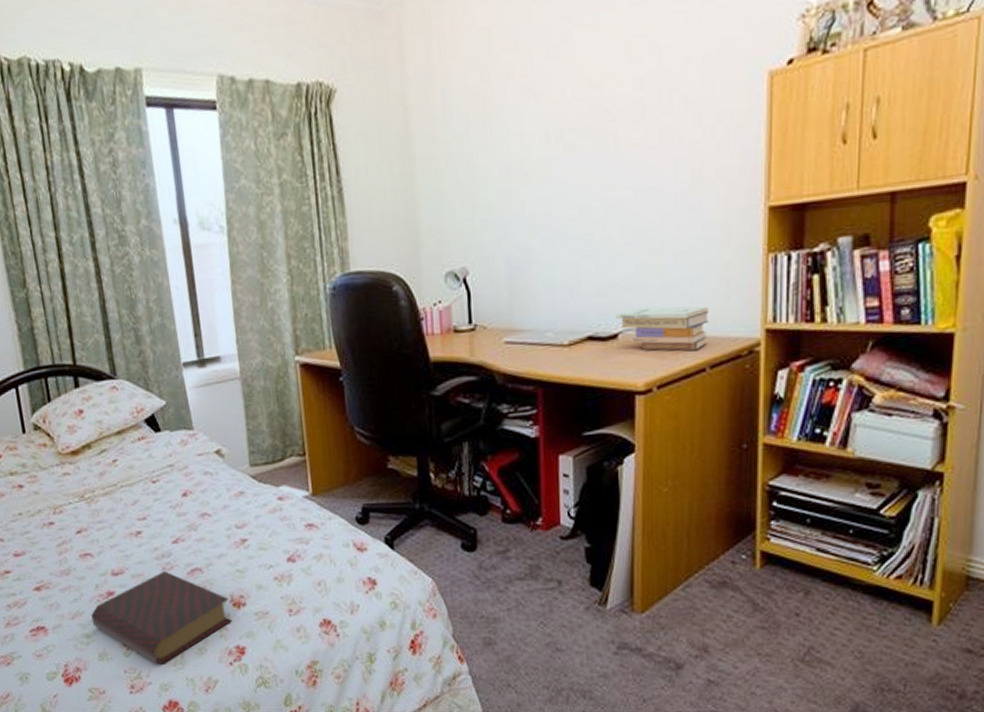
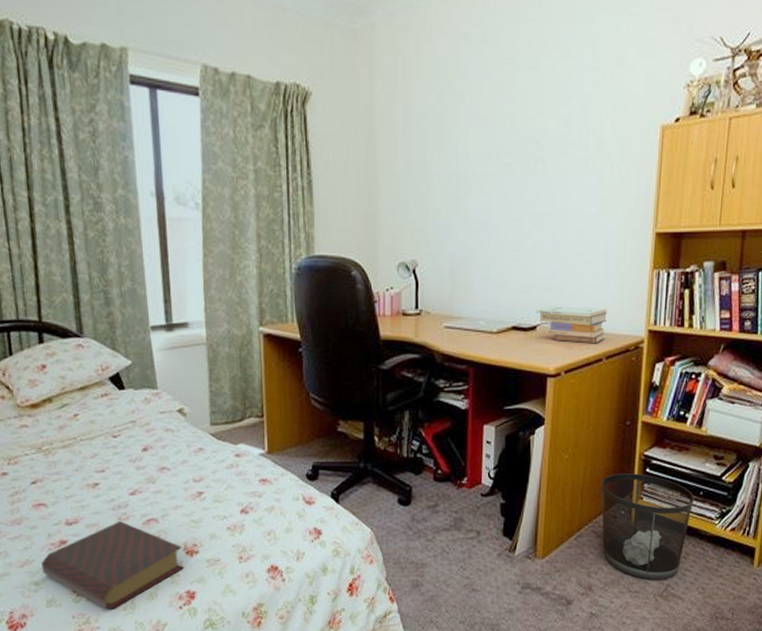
waste bin: none [713,508,842,641] -> present [601,473,695,580]

